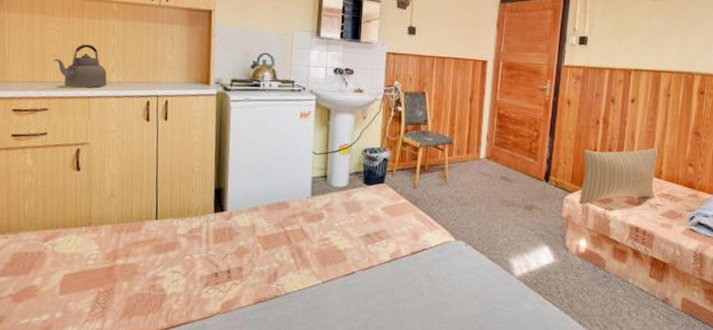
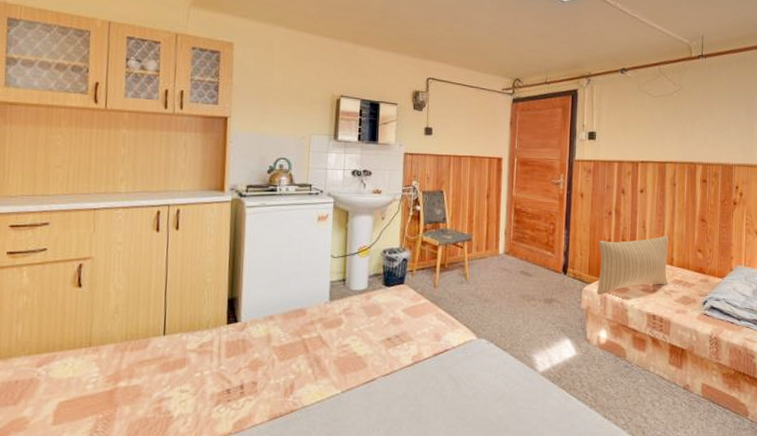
kettle: present [53,44,107,88] -> none [58,155,115,201]

